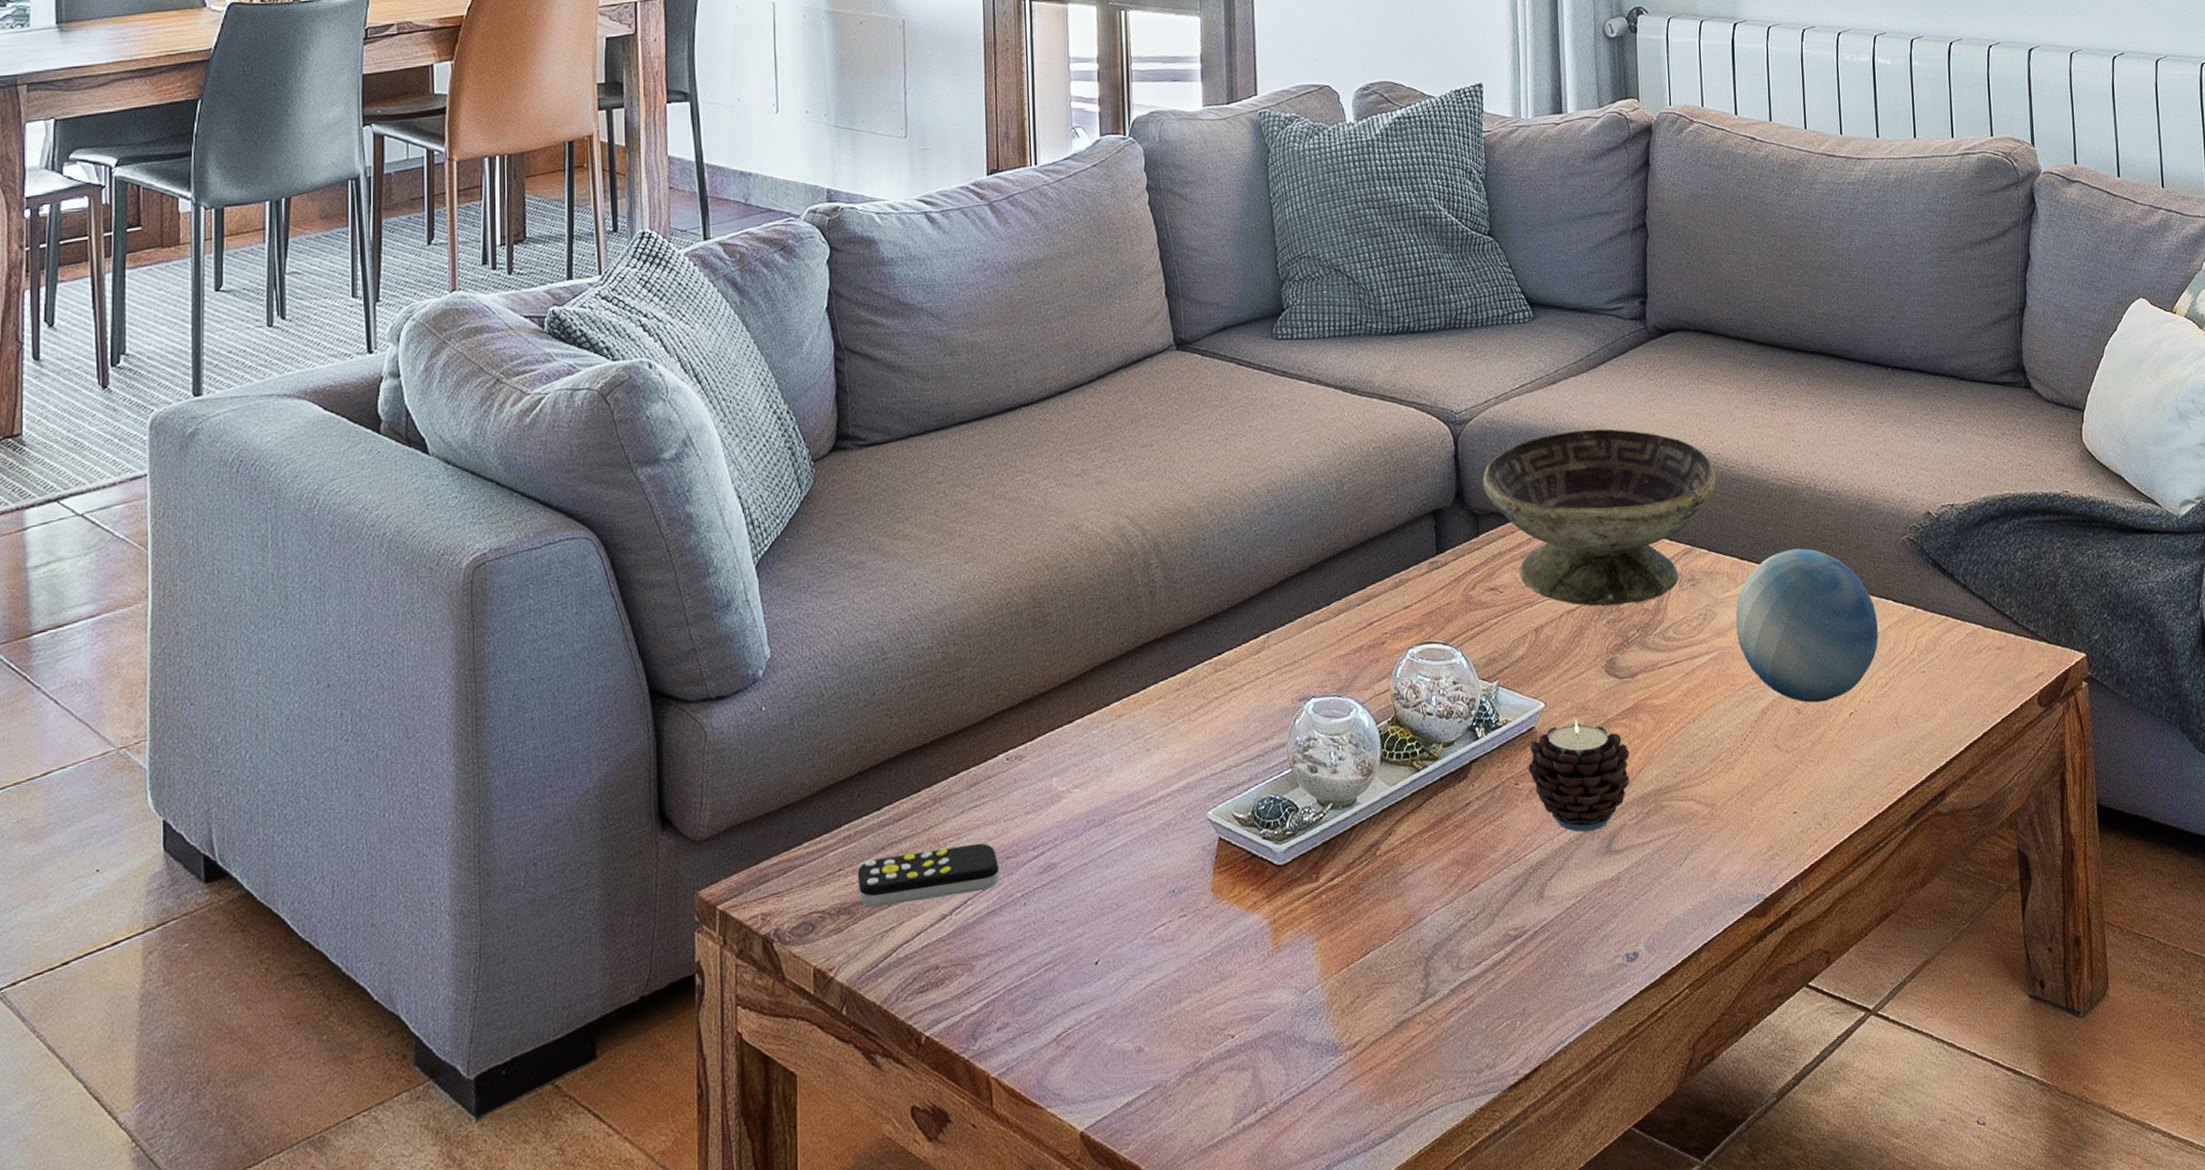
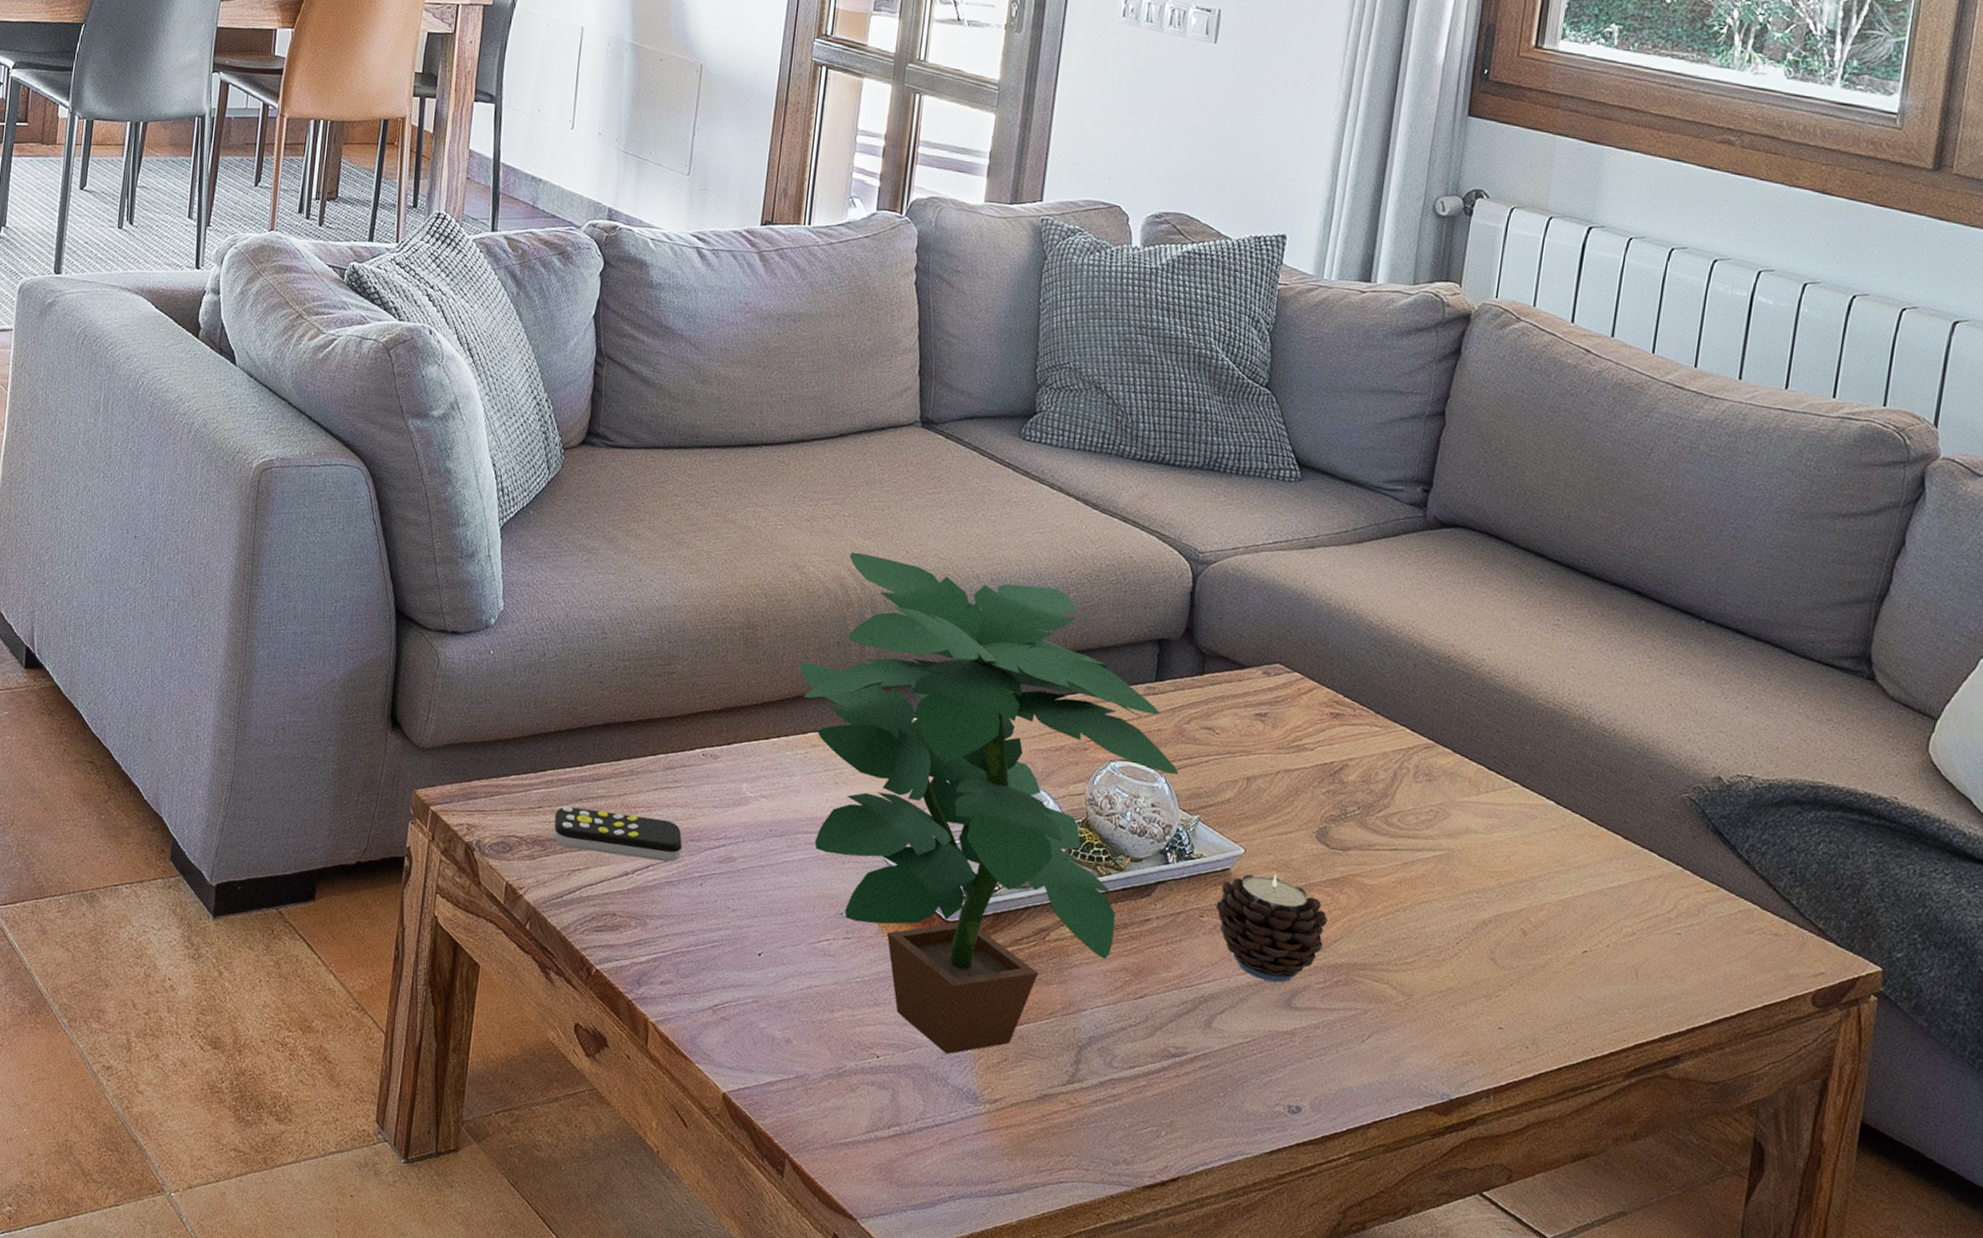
potted plant: none [1093,484,1473,1011] -> present [800,552,1179,1055]
decorative bowl: present [1482,428,1716,606] -> none [1215,596,1476,783]
decorative ball: present [1736,548,1878,703] -> none [1469,773,1636,932]

